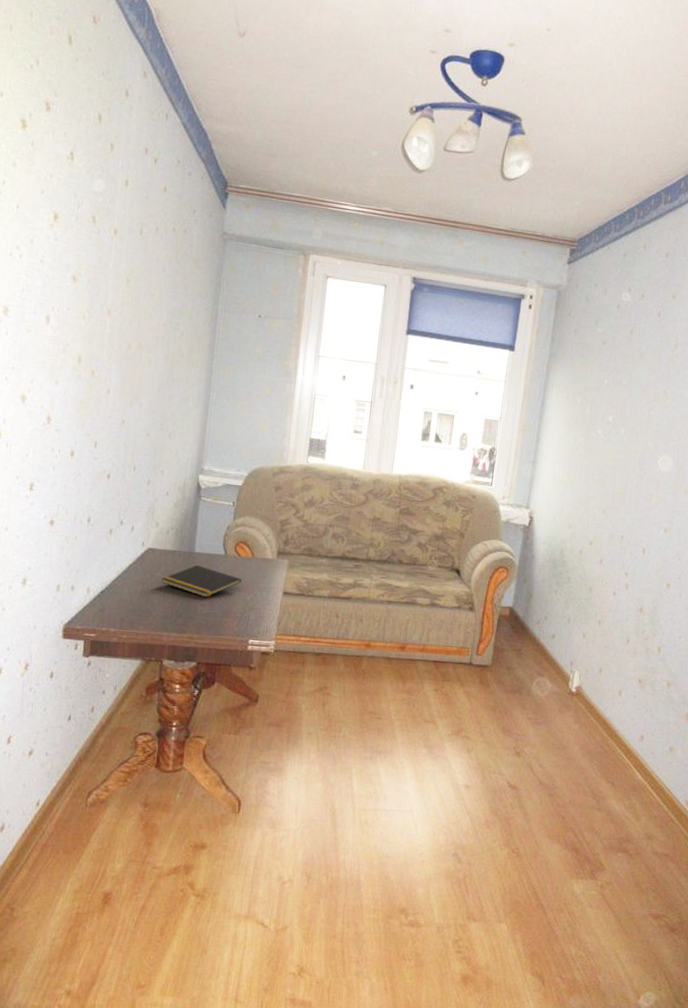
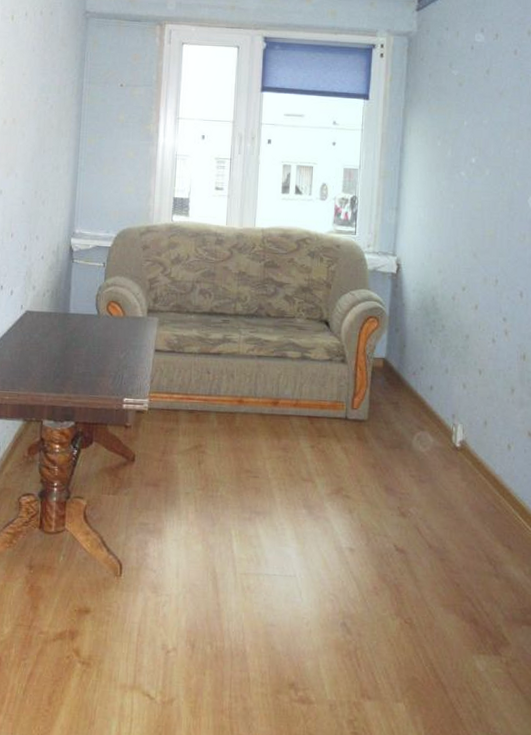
notepad: present [161,564,242,598] -> none [39,325,114,358]

